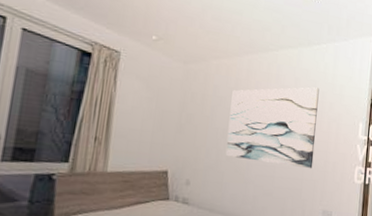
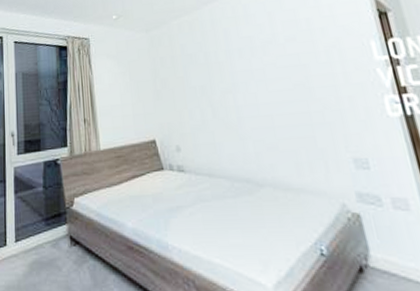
wall art: present [225,87,319,169] -> none [201,16,322,114]

